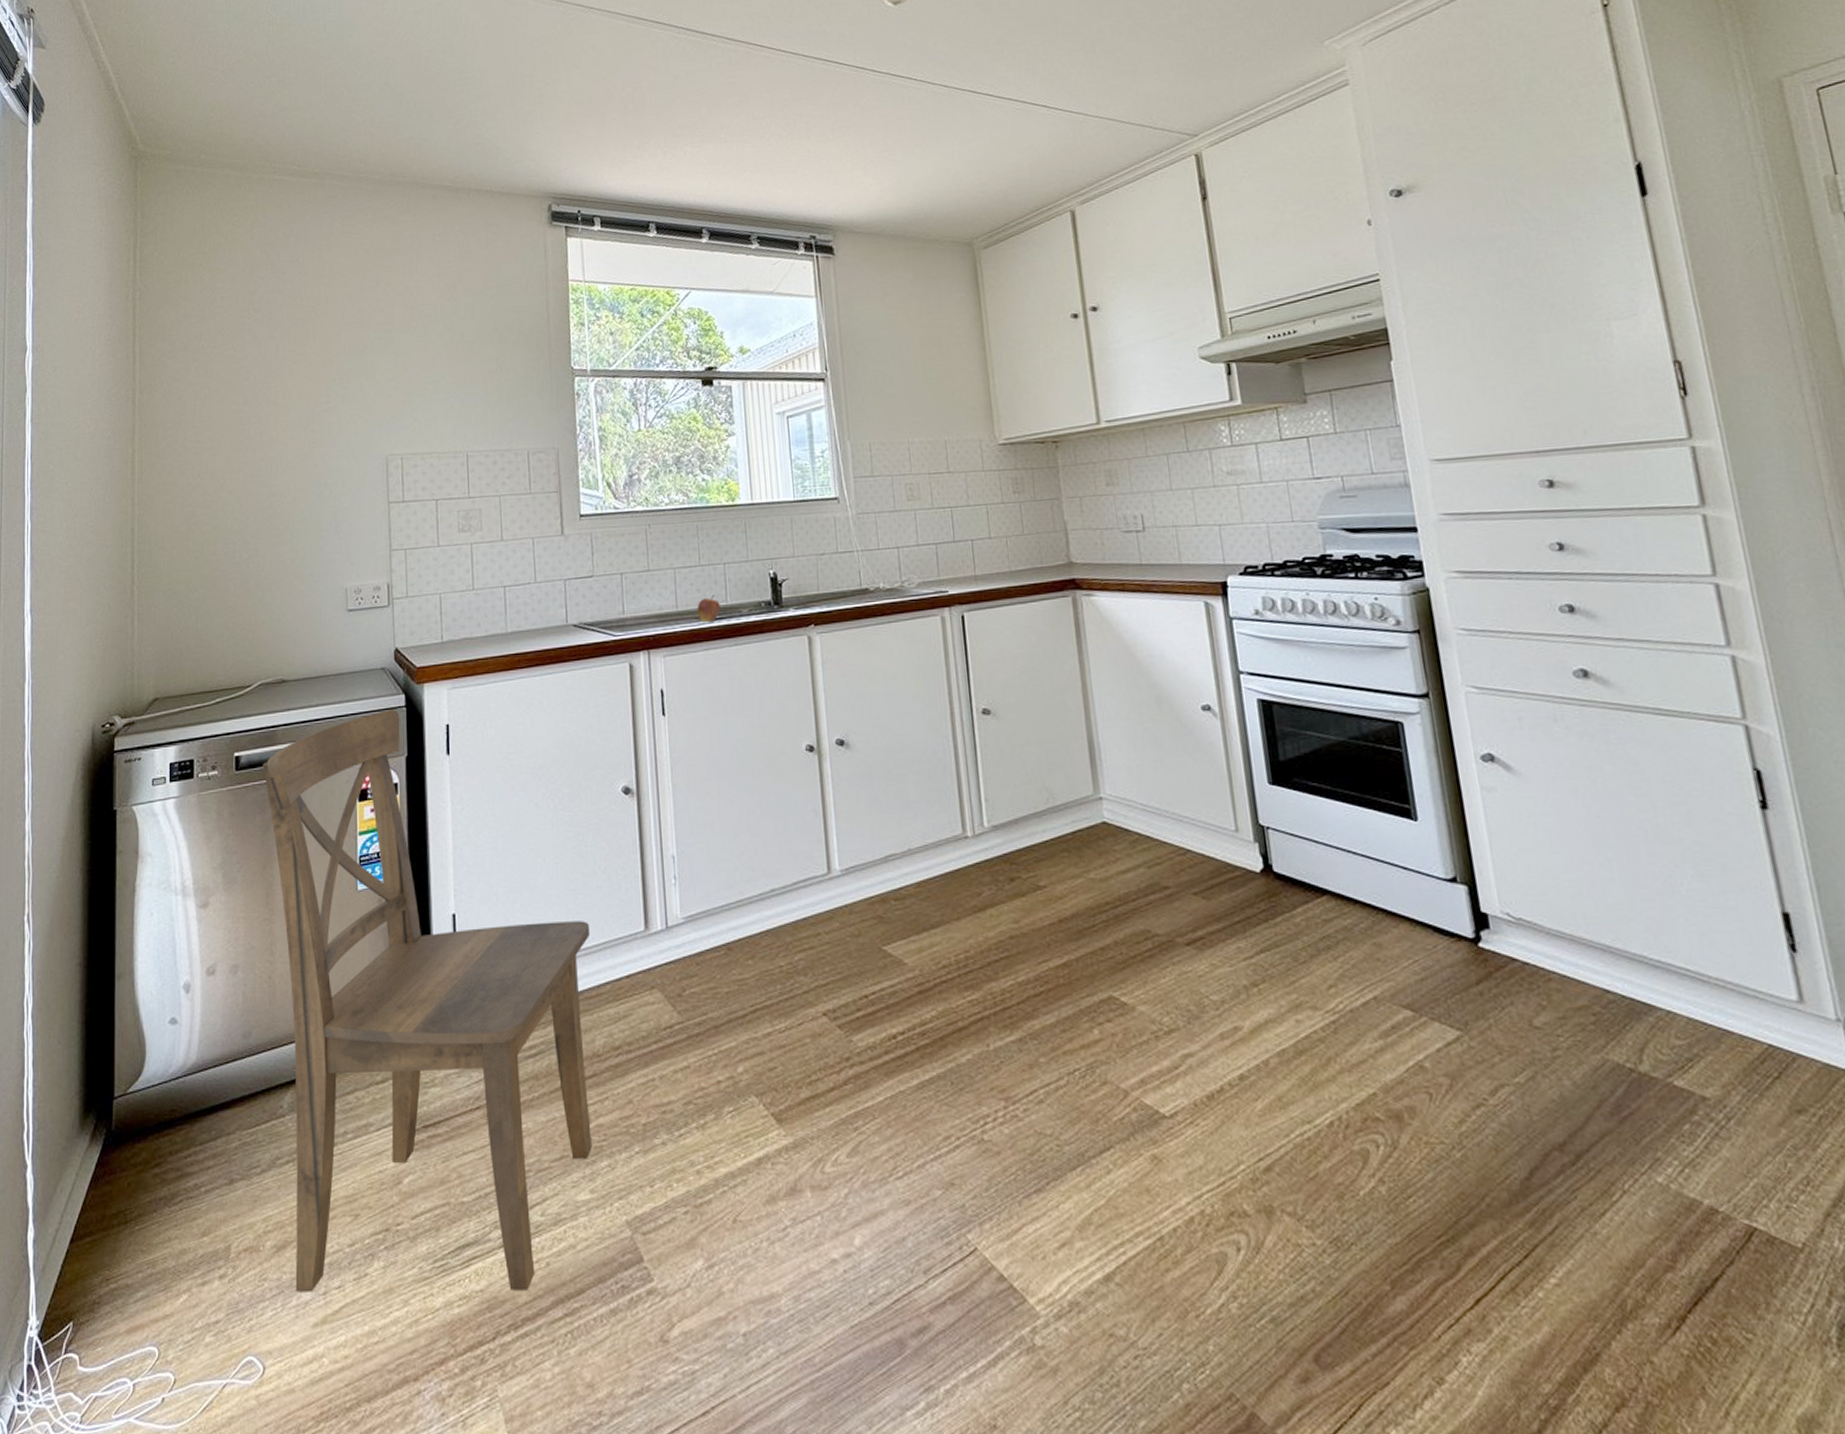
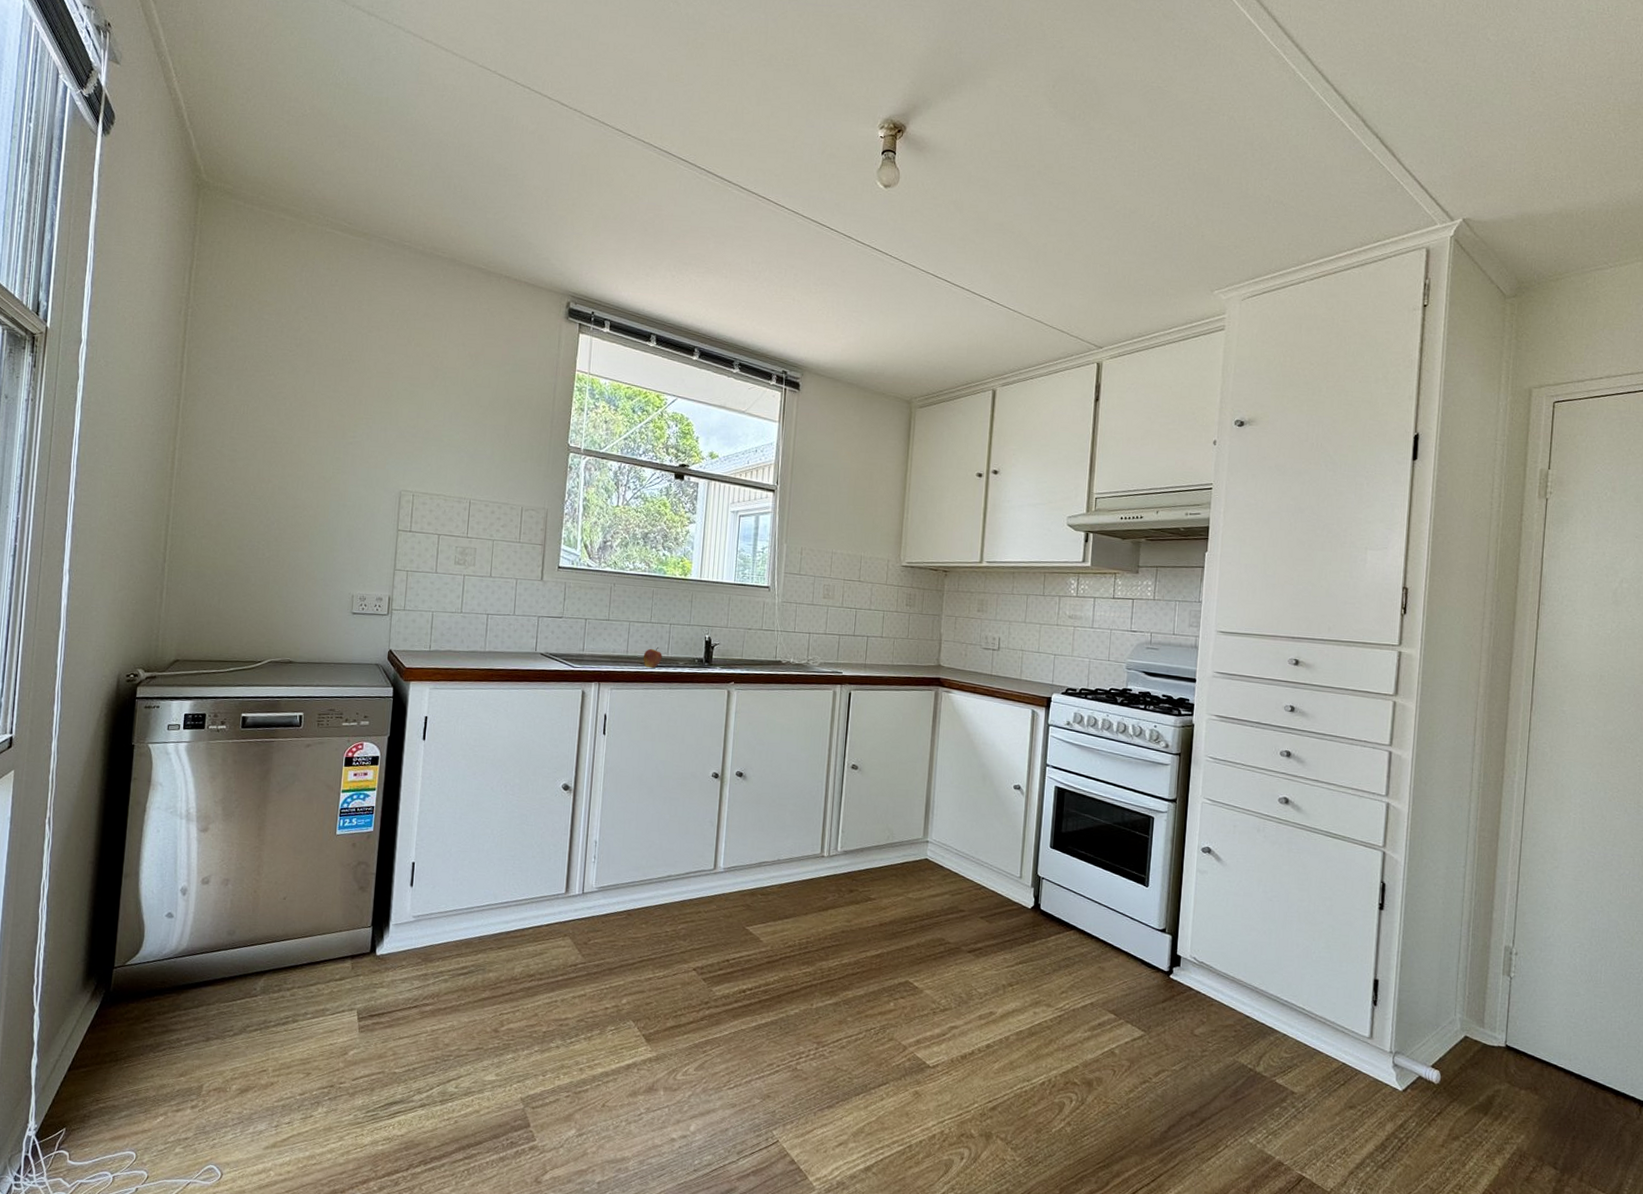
dining chair: present [262,709,592,1291] -> none [253,697,522,1139]

